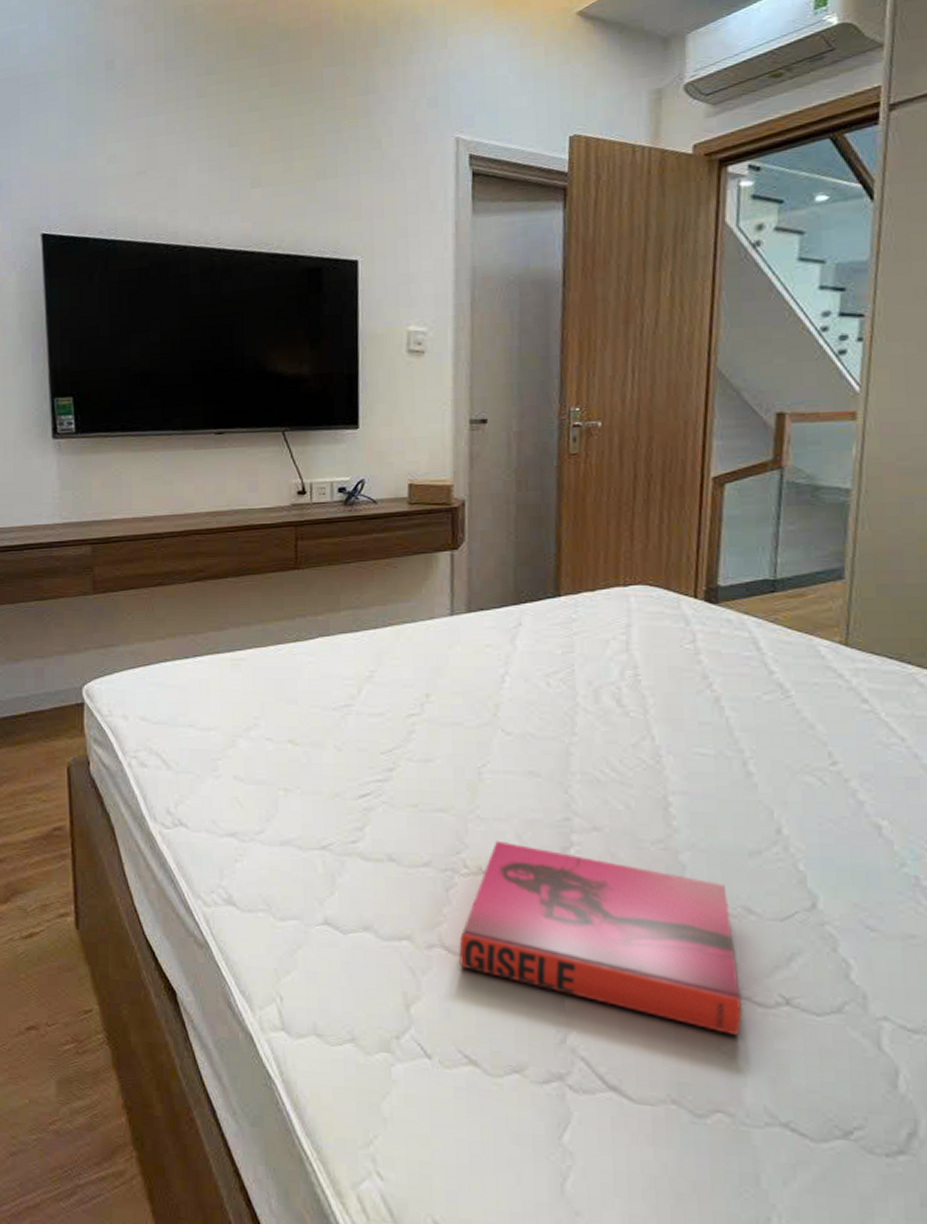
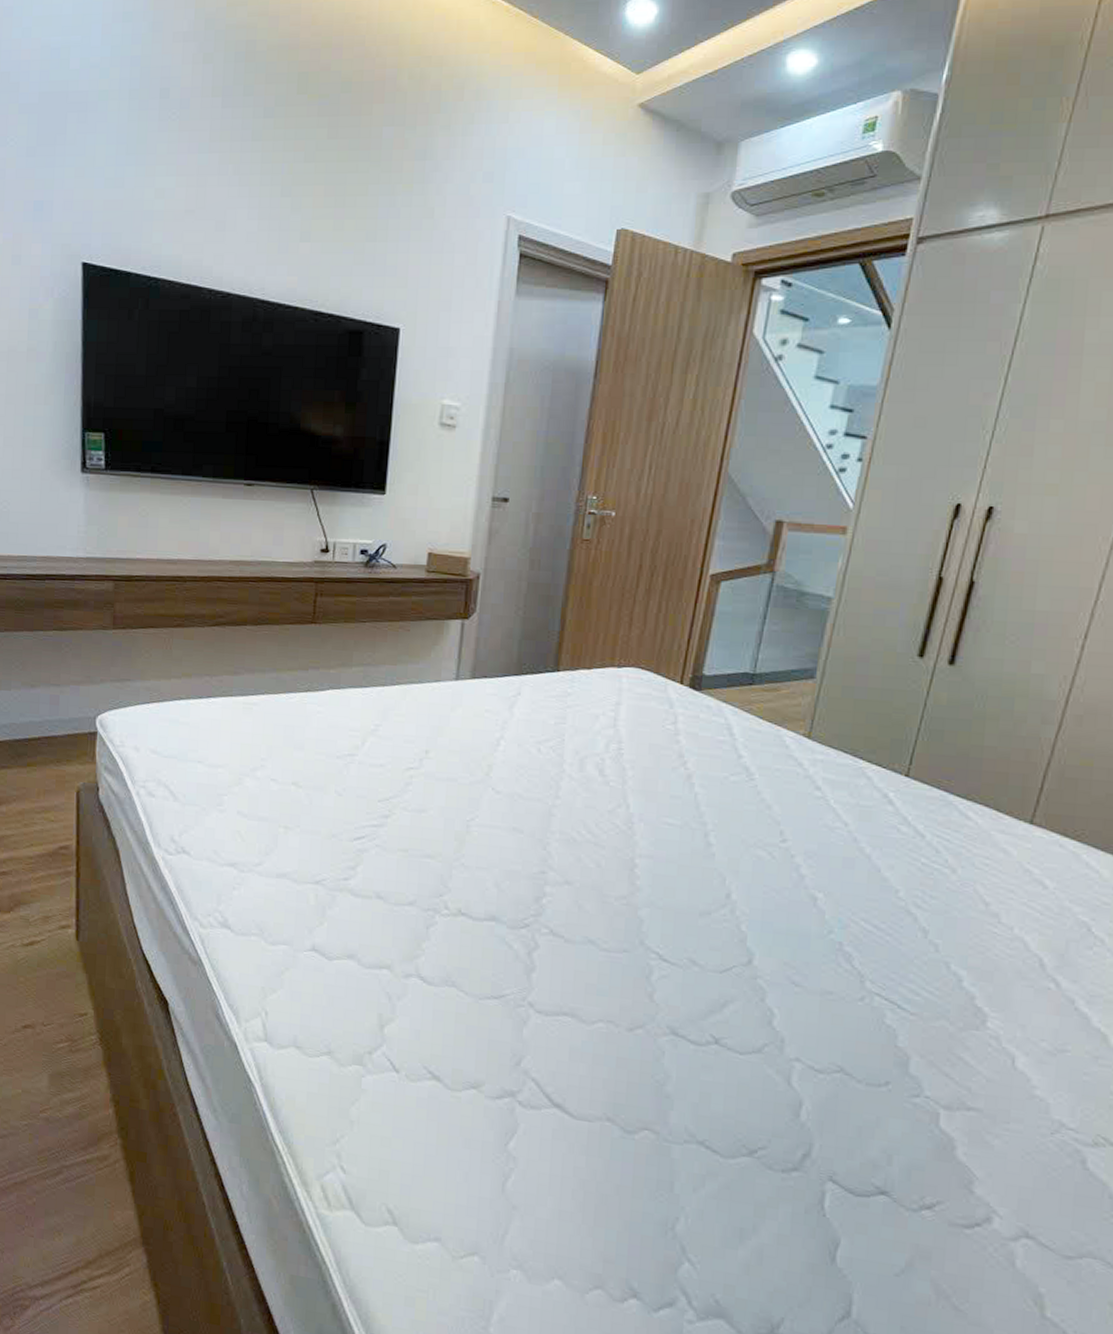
hardback book: present [459,840,742,1037] -> none [432,887,677,1068]

